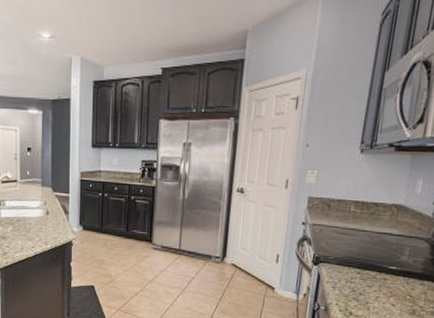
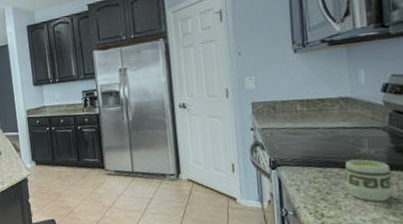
cup: none [377,265,423,308] -> present [343,159,395,202]

